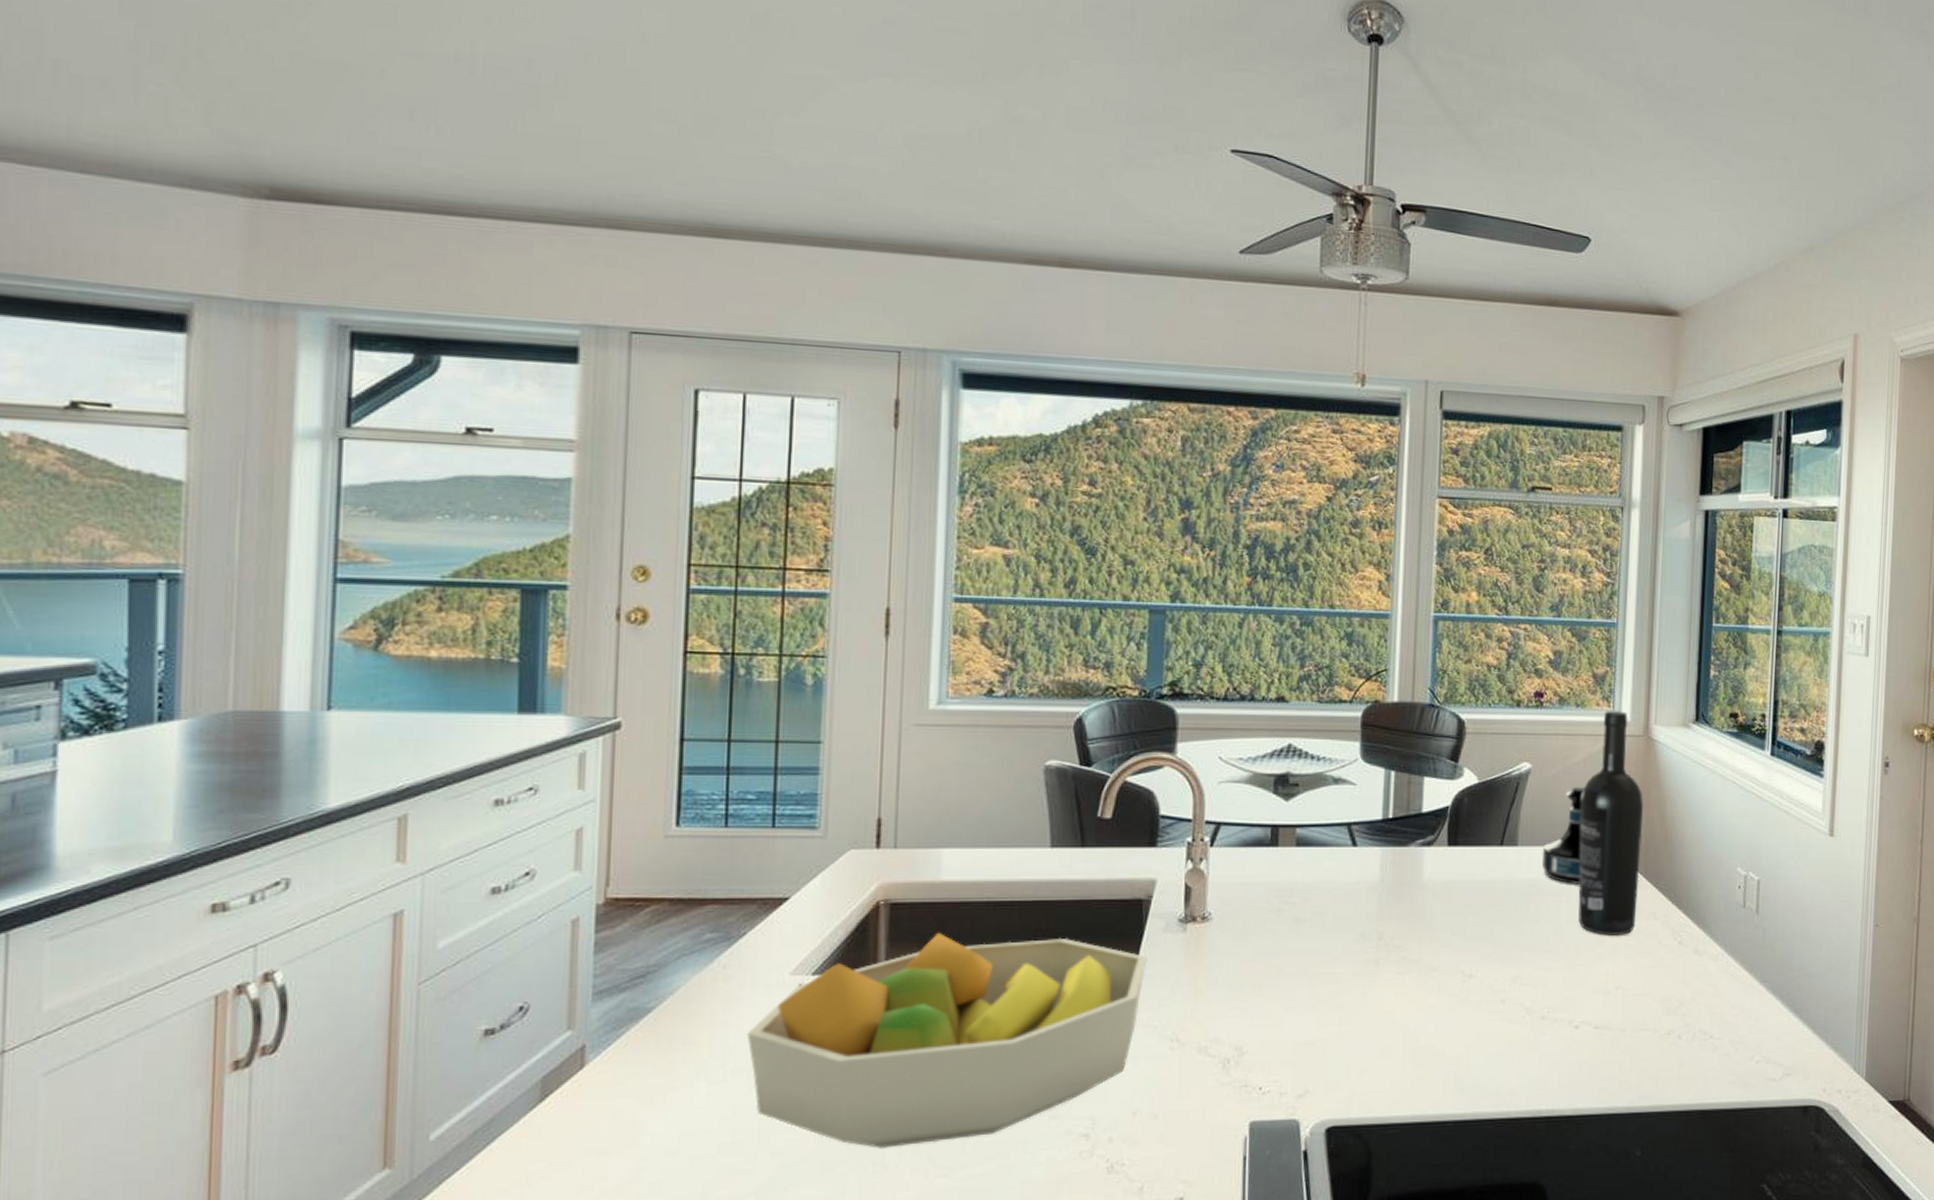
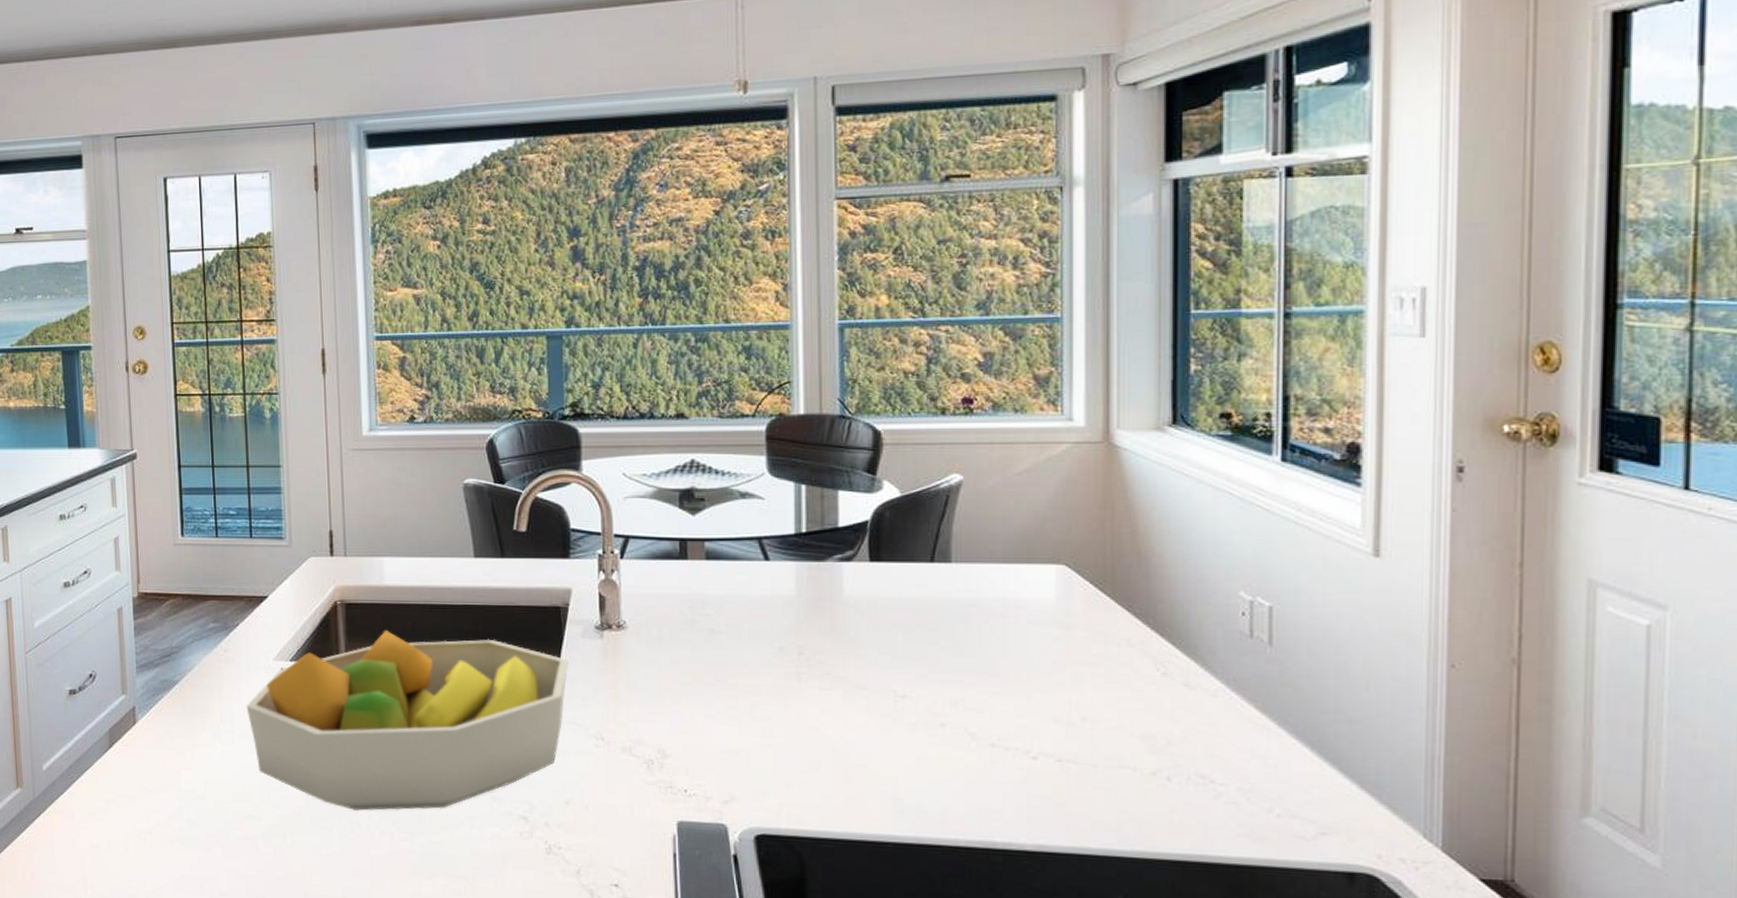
tequila bottle: present [1541,786,1585,884] -> none [981,499,1030,605]
wine bottle: present [1578,711,1644,936] -> none [1025,415,1108,663]

